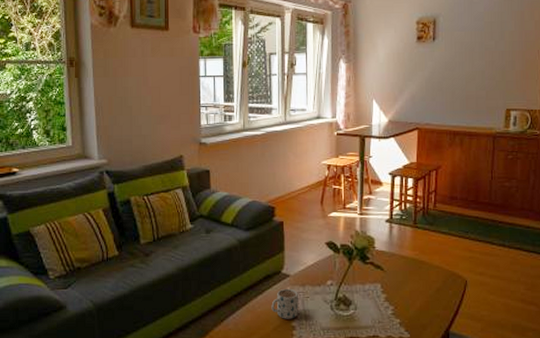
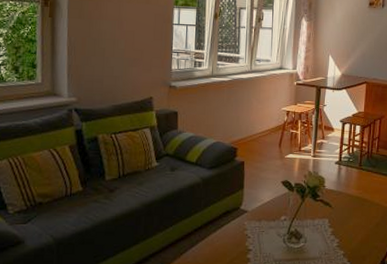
mug: present [271,288,298,319] -> none [229,223,254,252]

